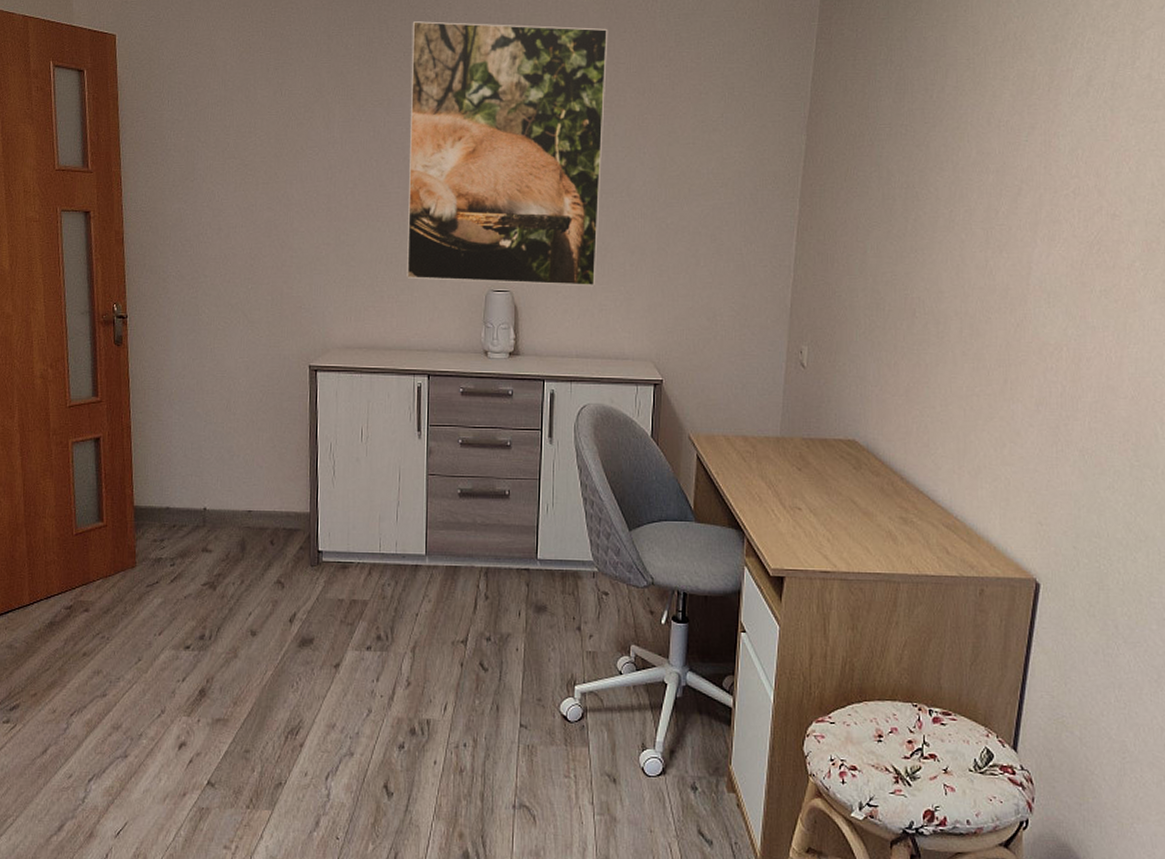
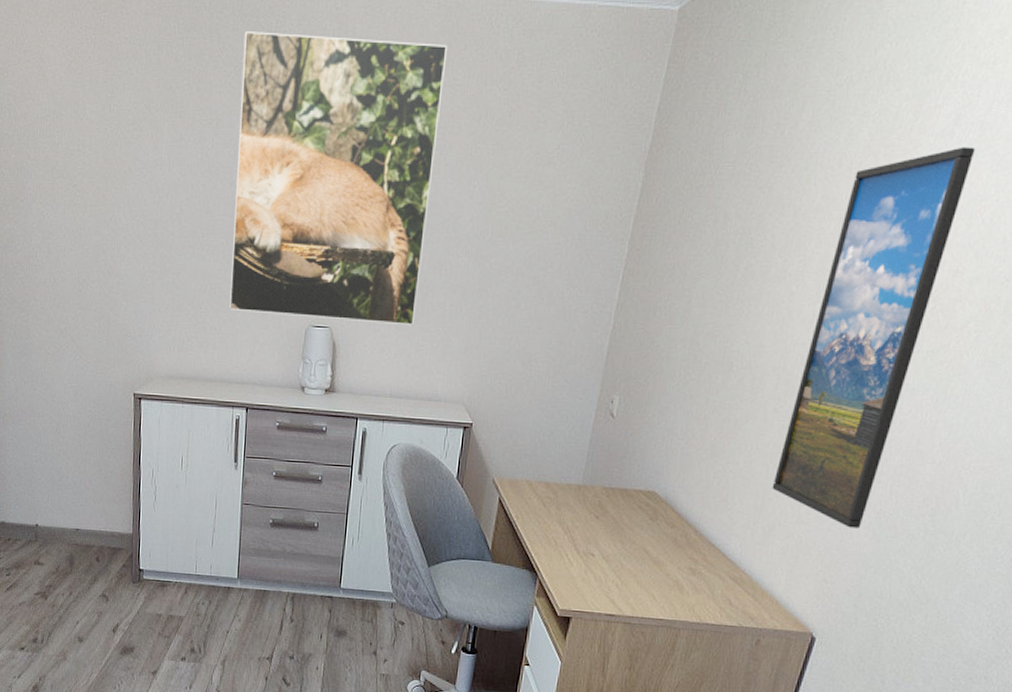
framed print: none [971,104,1111,467] -> present [771,146,976,528]

